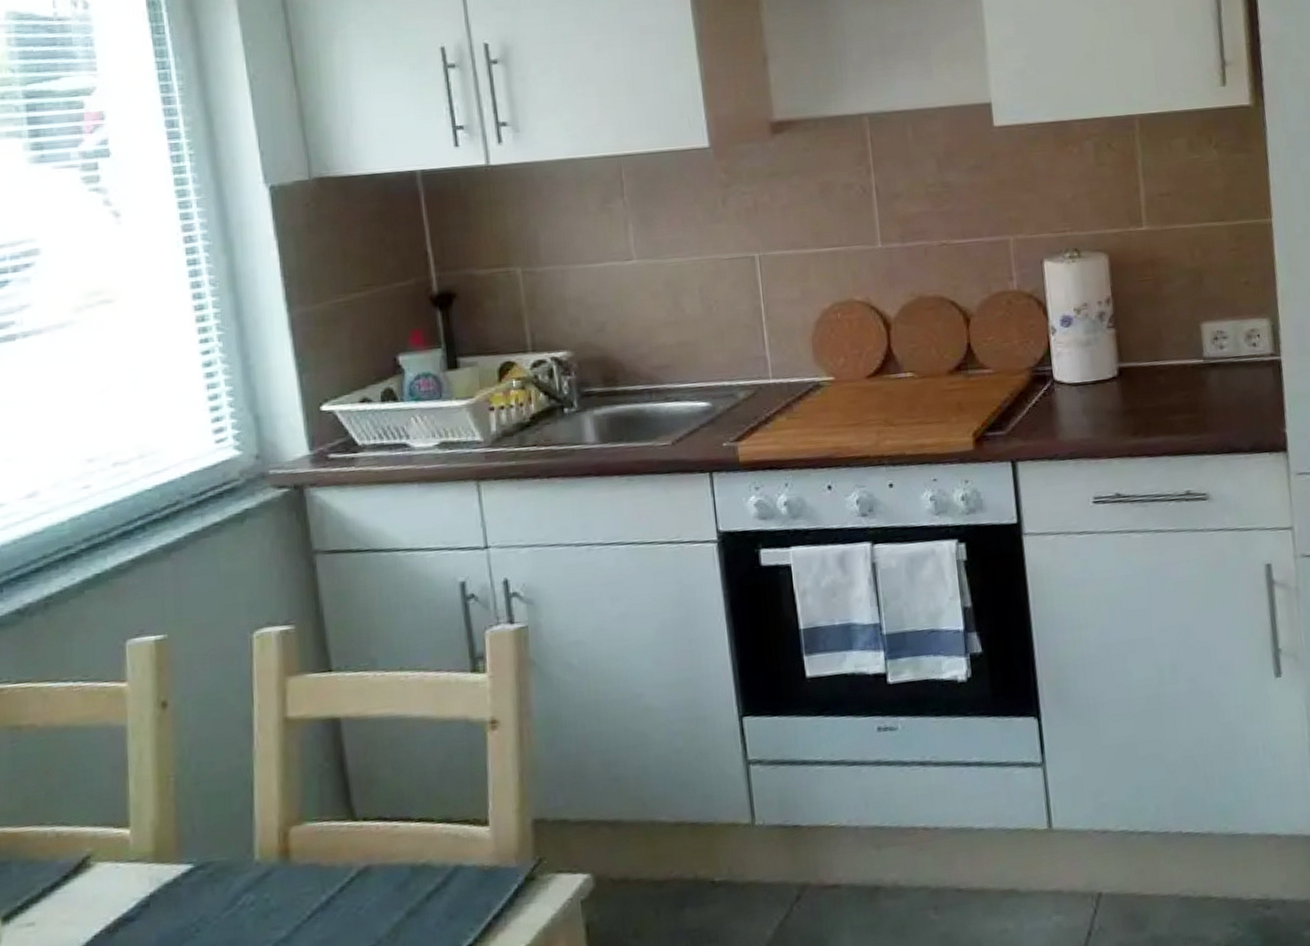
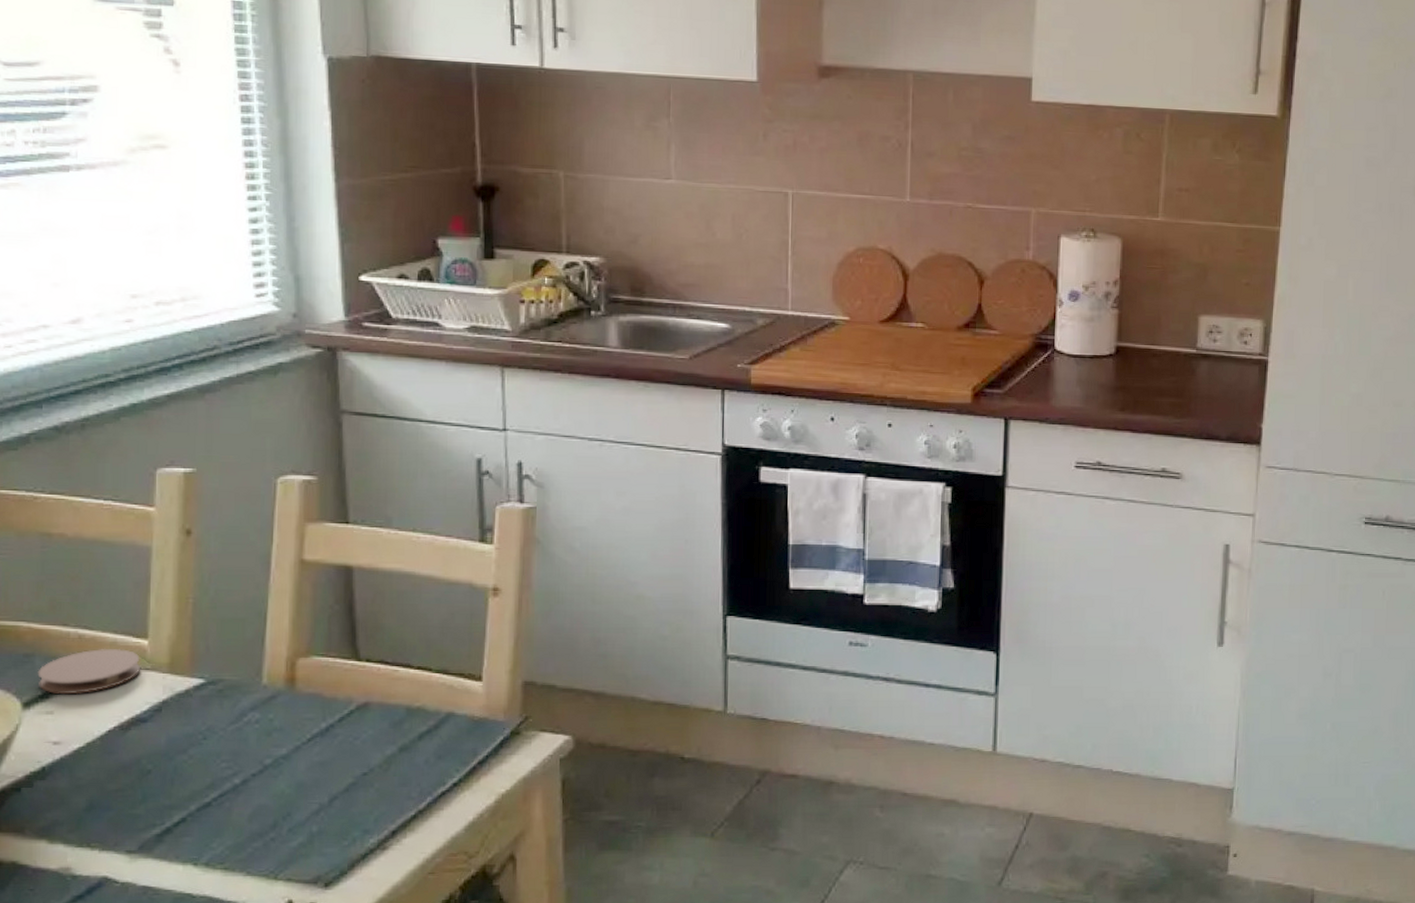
coaster: none [15,842,125,902] -> present [37,648,141,695]

